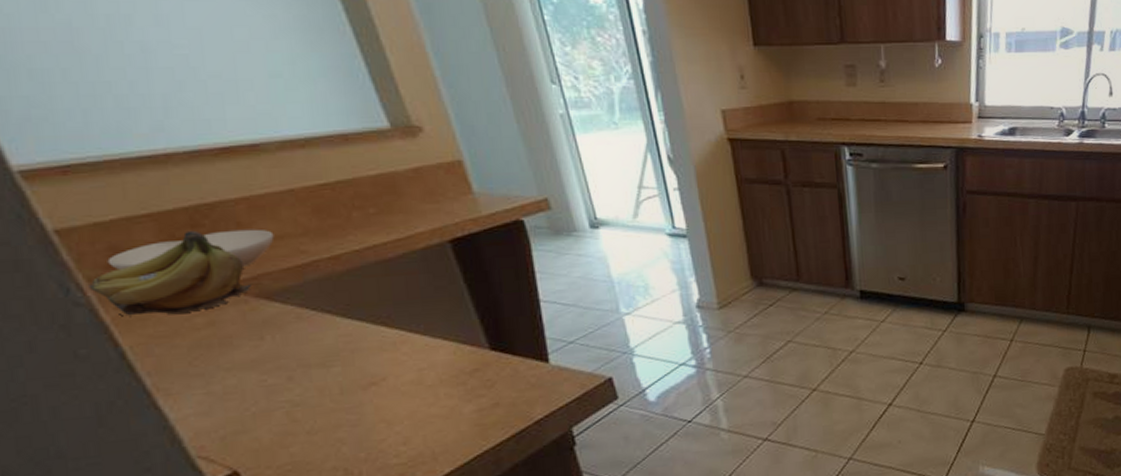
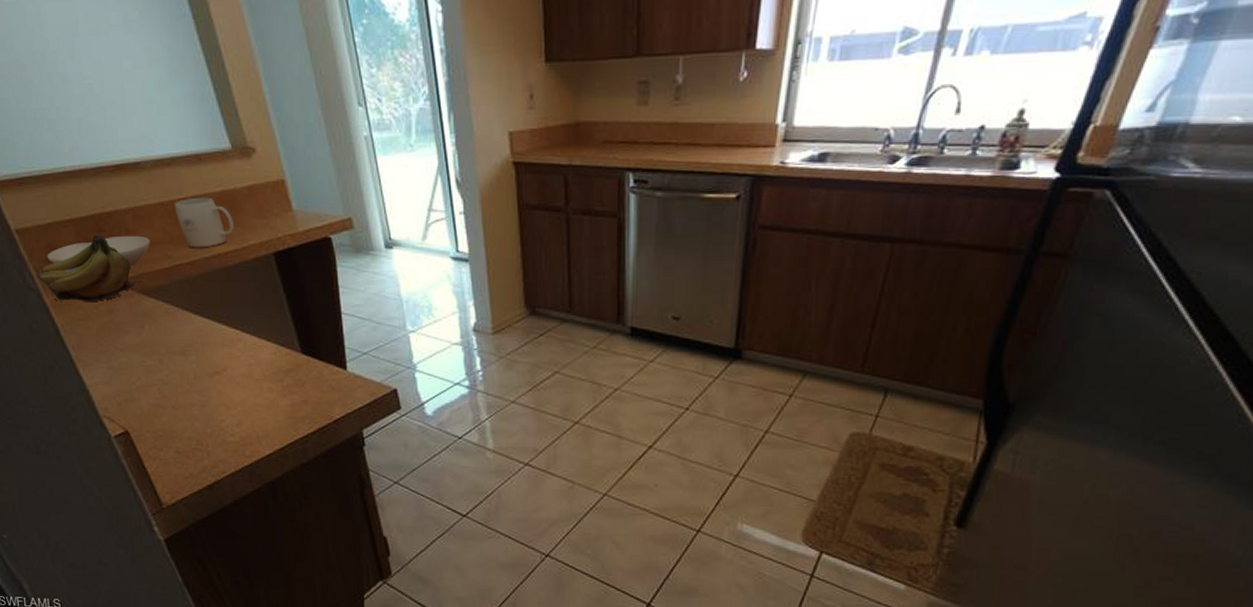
mug: none [309,181,395,240] -> present [174,197,234,248]

